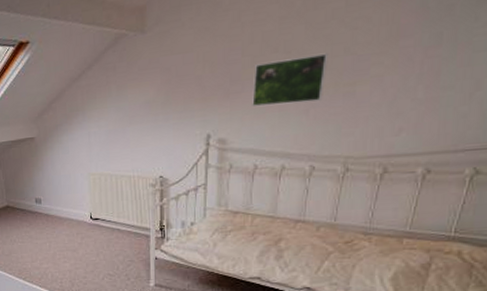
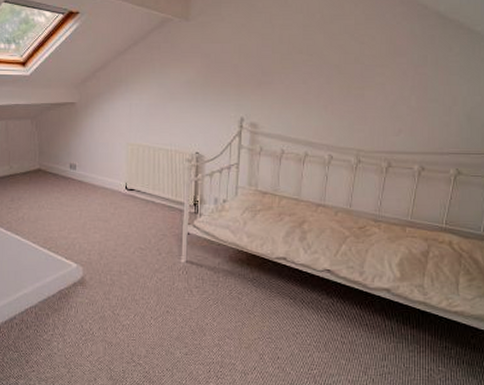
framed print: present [252,53,329,107] -> none [280,59,343,99]

